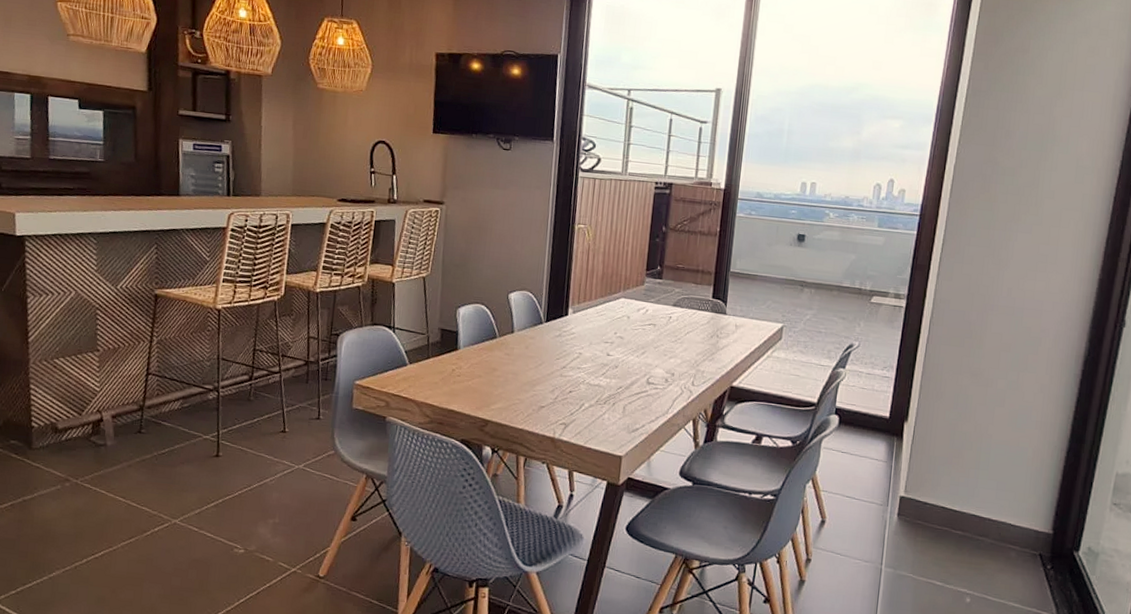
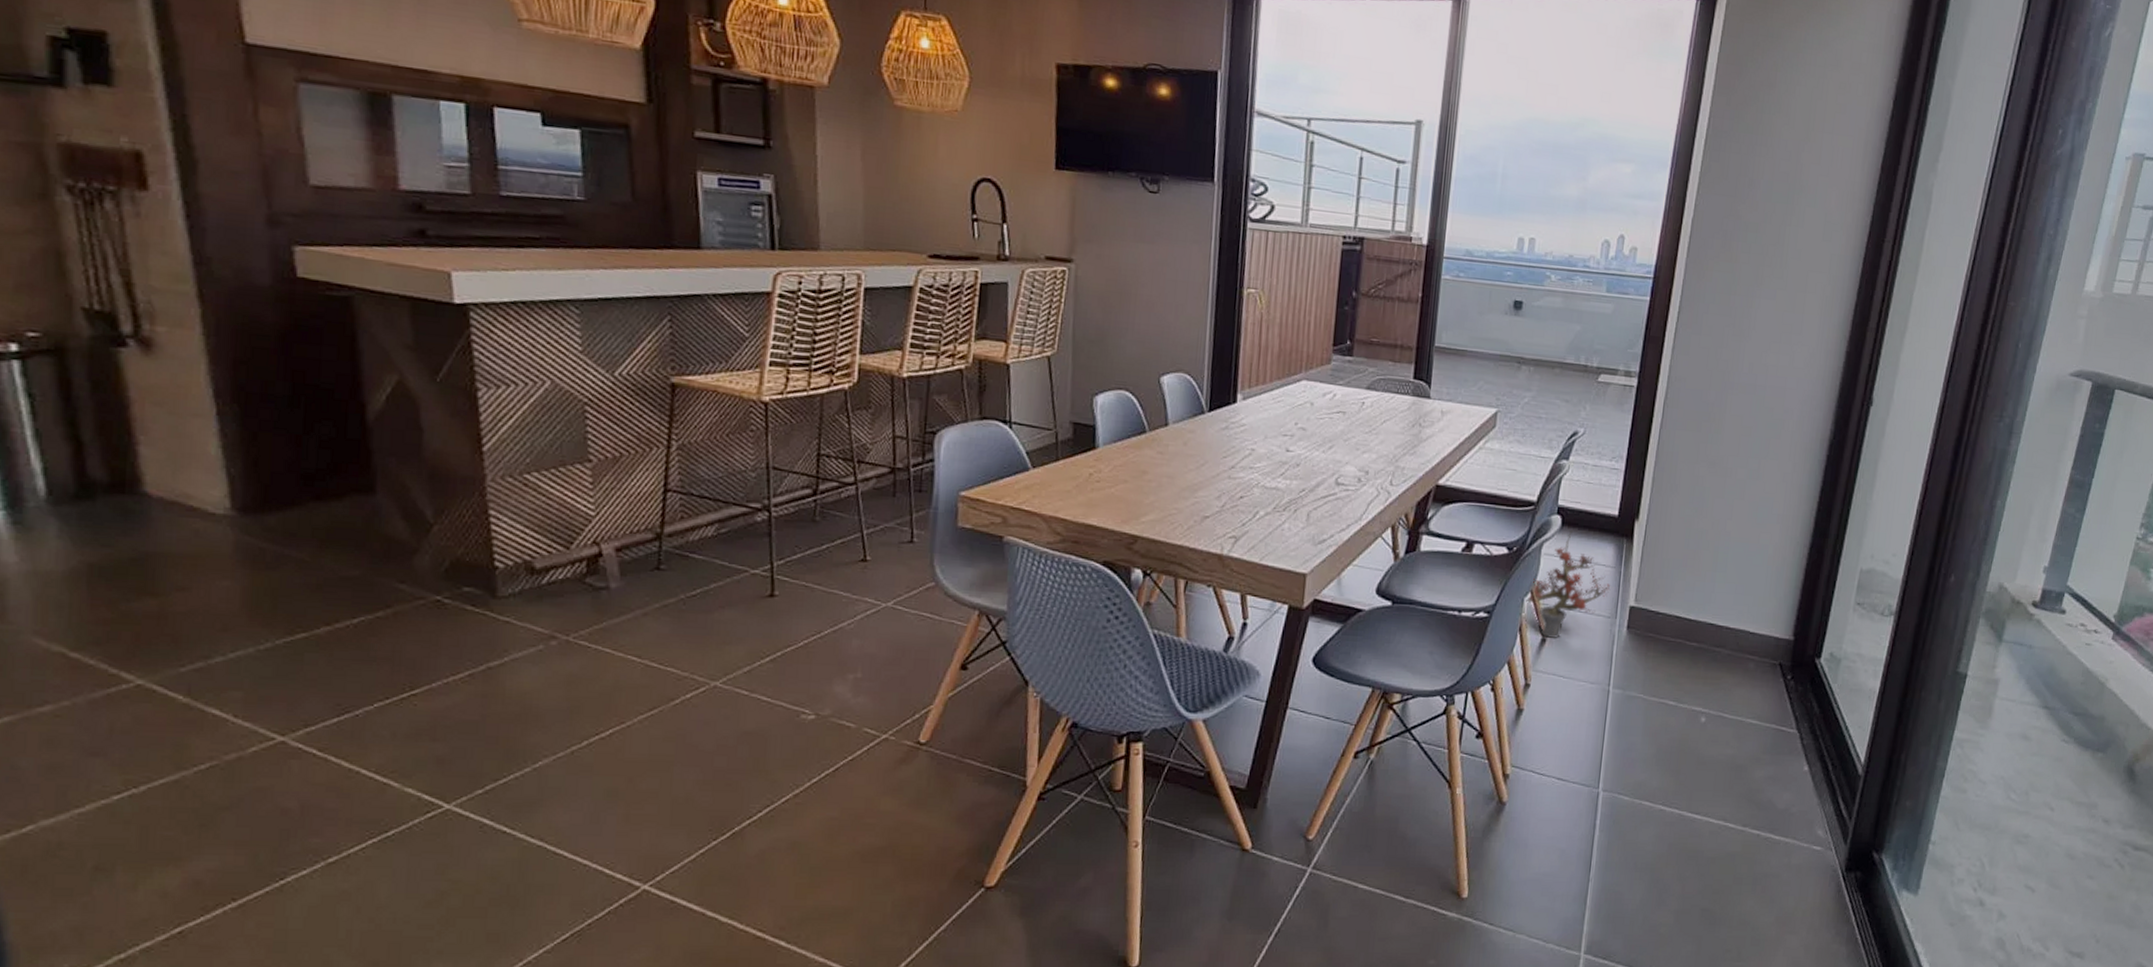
potted plant: none [808,429,883,521] -> present [1526,531,1611,638]

